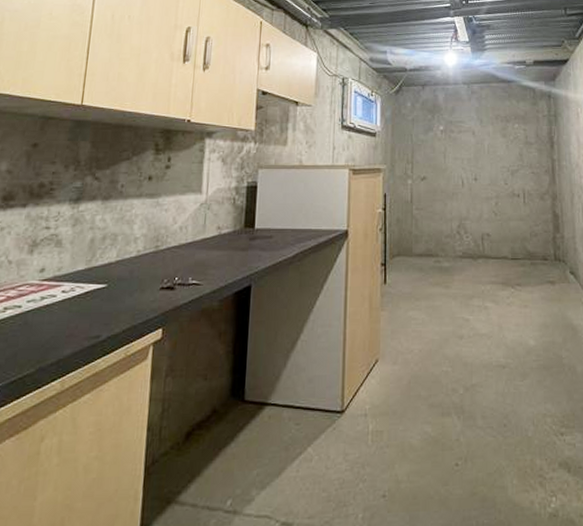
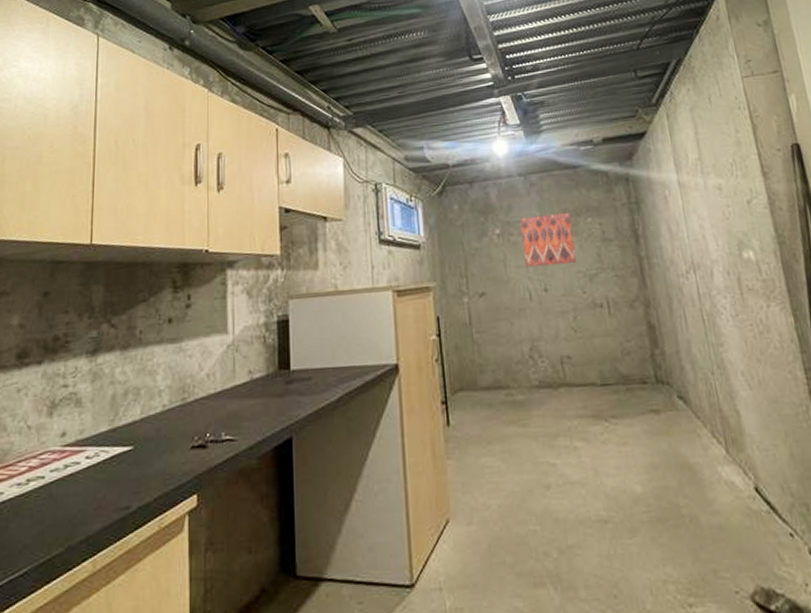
wall art: none [461,117,502,160] -> present [520,212,576,268]

